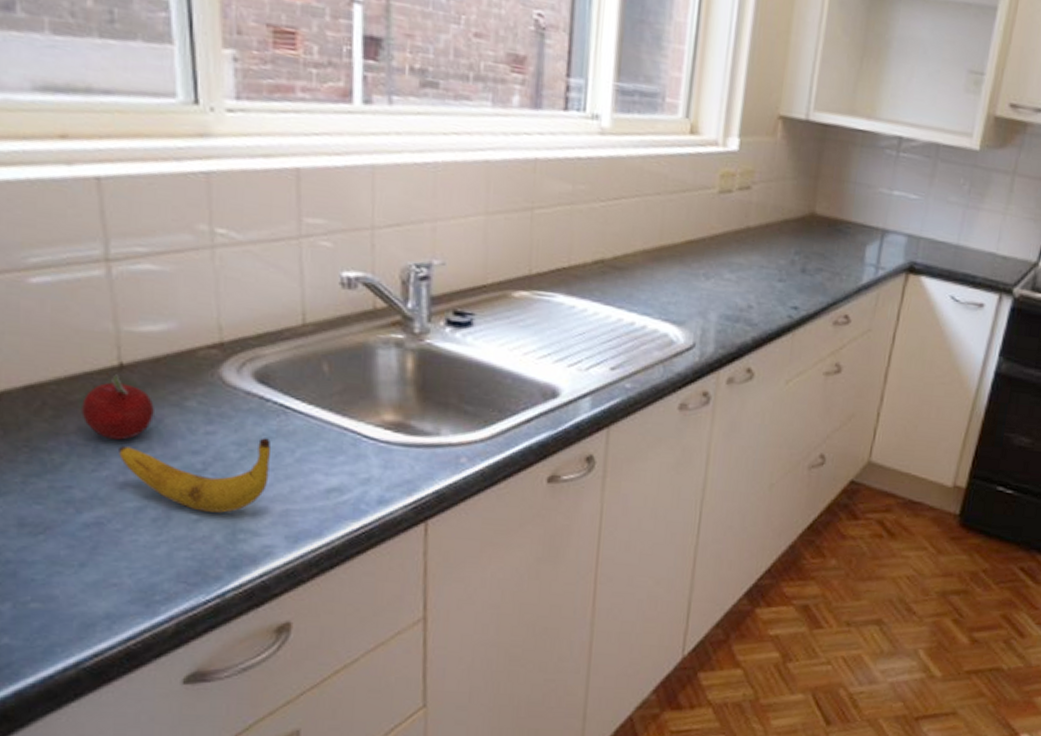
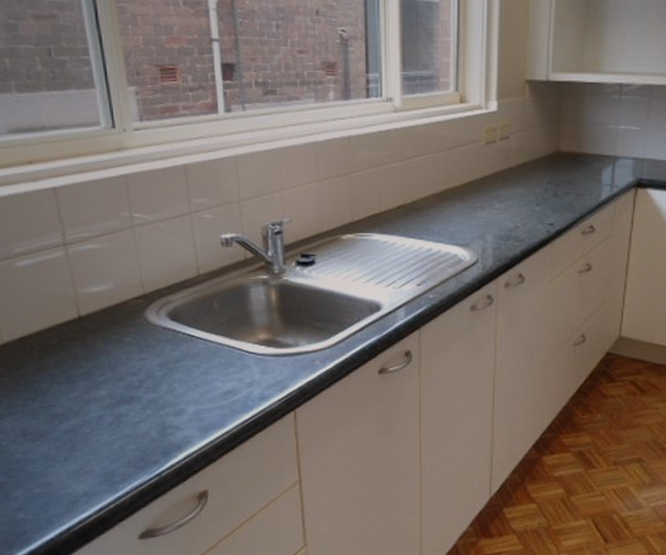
fruit: present [82,372,154,440] -> none [57,323,104,369]
banana: present [119,438,270,513] -> none [83,359,184,415]

